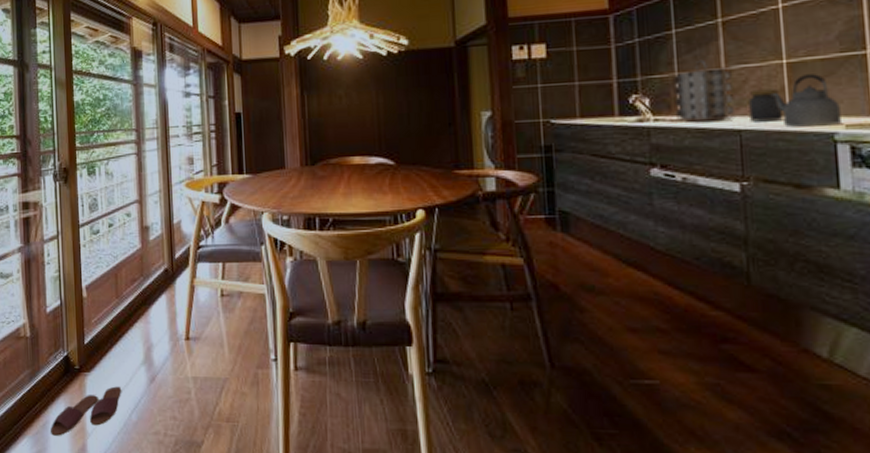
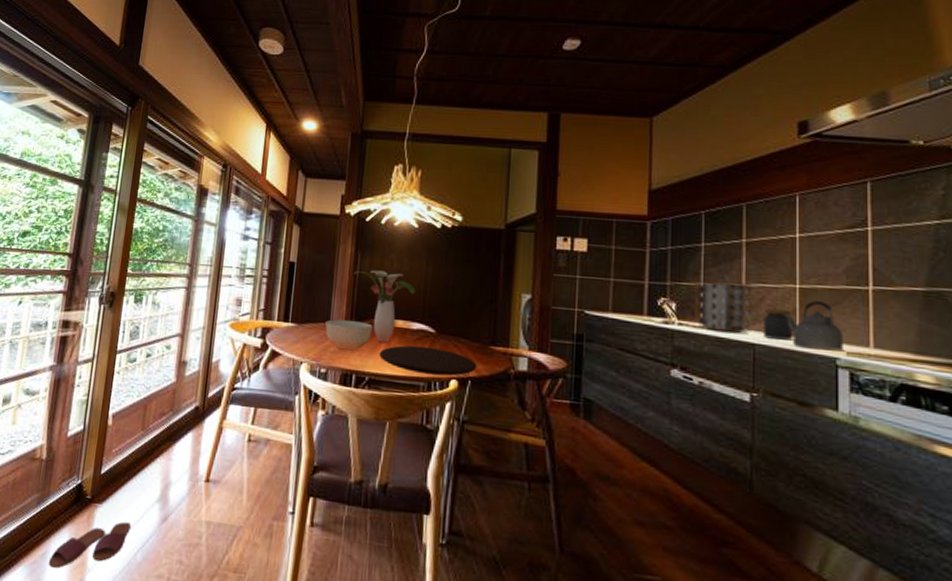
bowl: none [281,163,330,194] -> present [325,319,373,351]
flower arrangement: none [303,108,368,181] -> present [354,270,415,343]
placemat: none [340,179,443,207] -> present [379,345,477,376]

